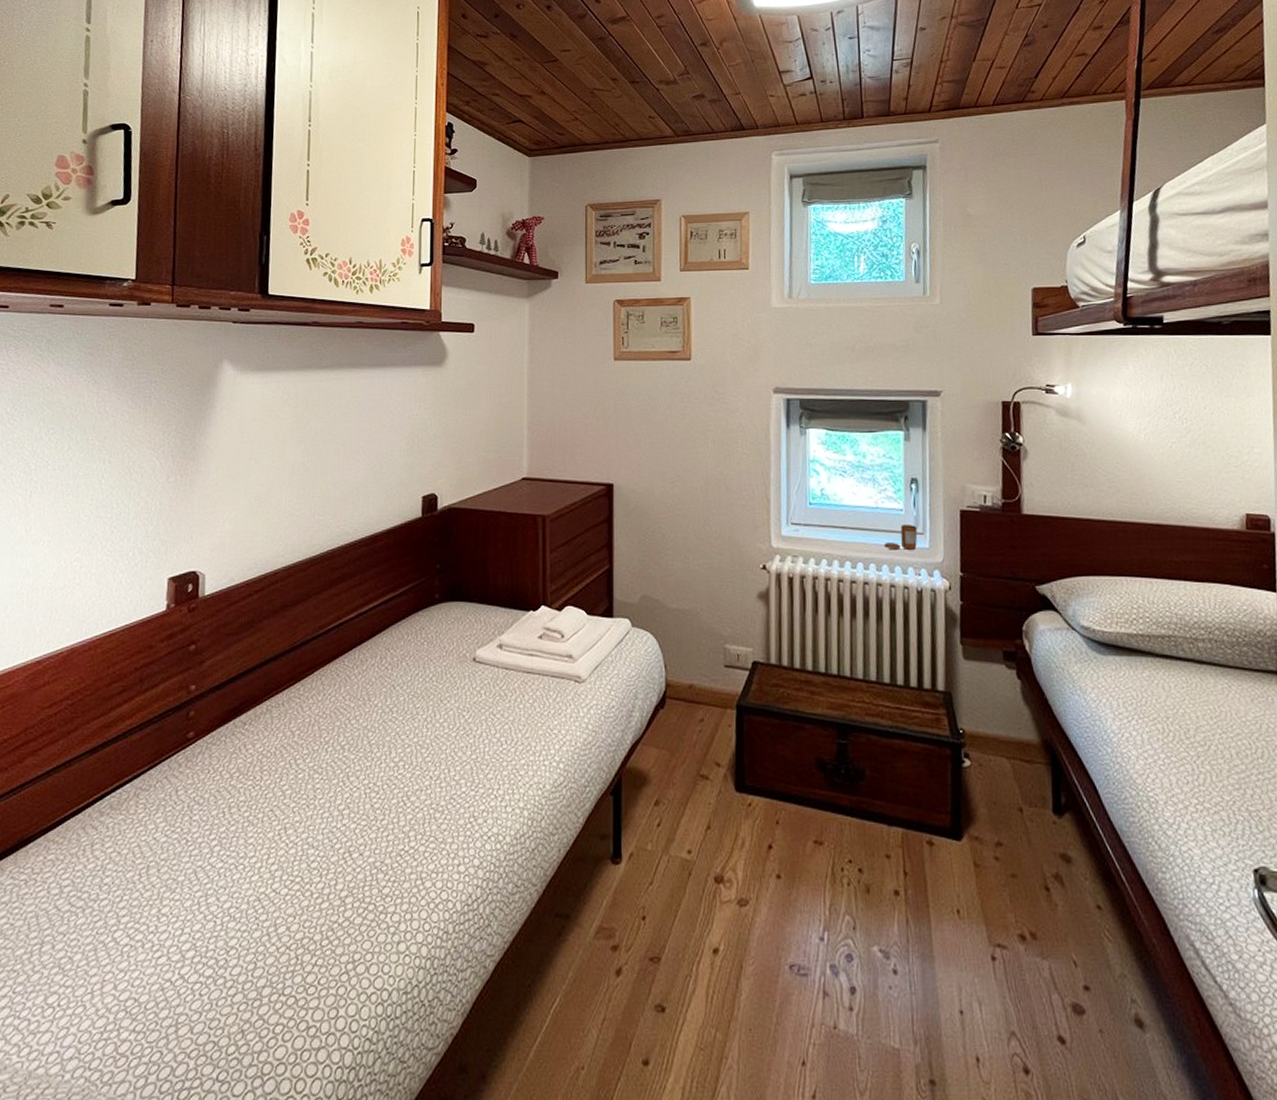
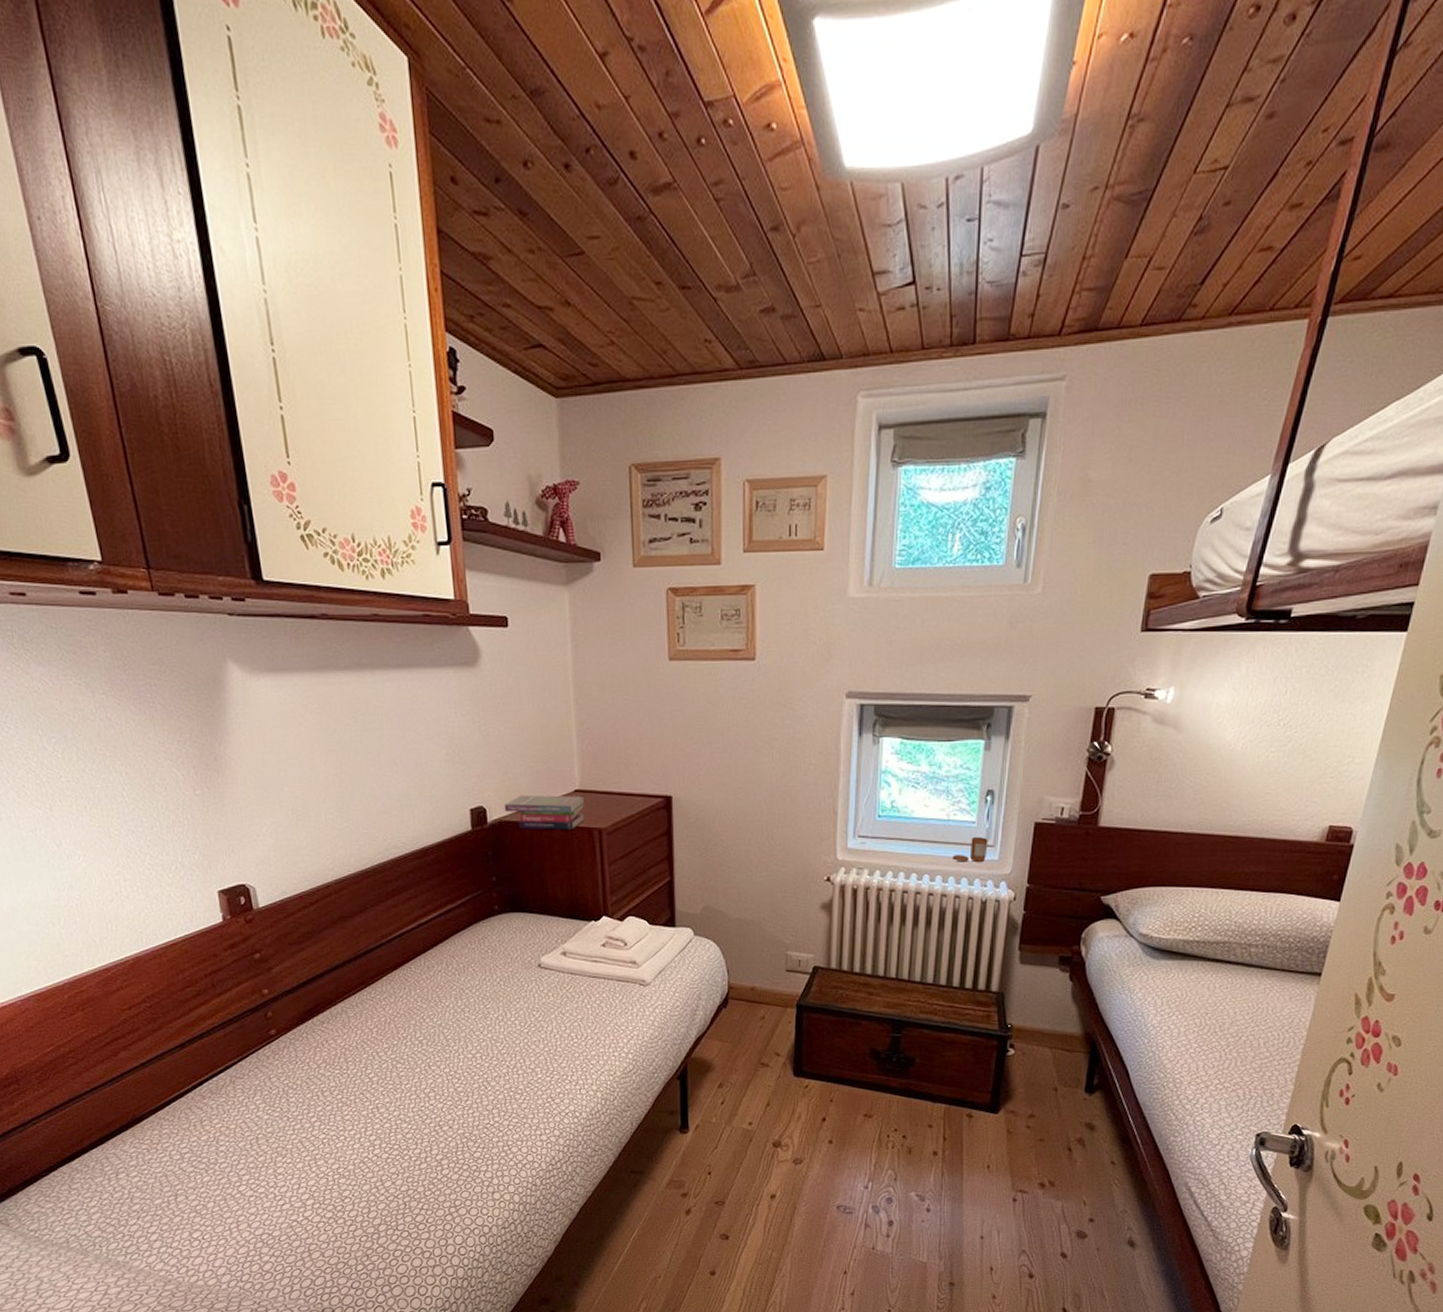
books: none [454,482,531,517] -> present [504,794,585,830]

